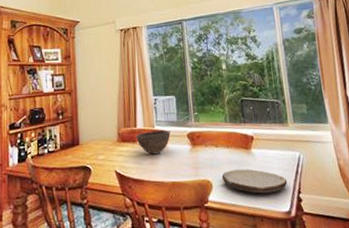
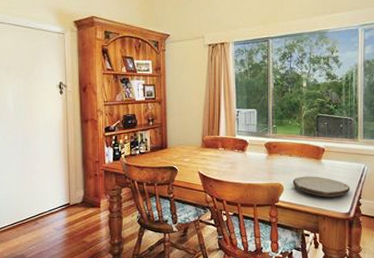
bowl: present [136,130,171,155] -> none [218,139,250,160]

